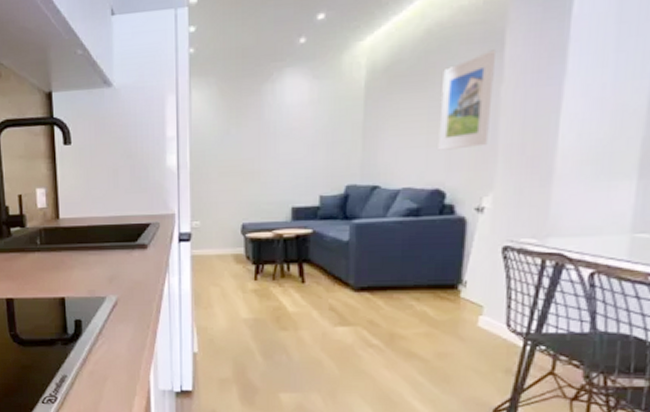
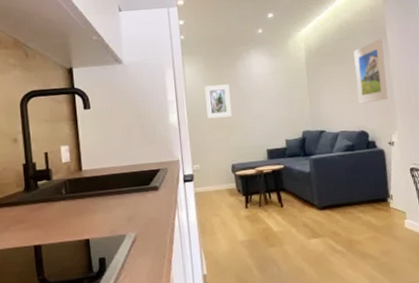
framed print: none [216,116,250,163] -> present [204,84,232,119]

